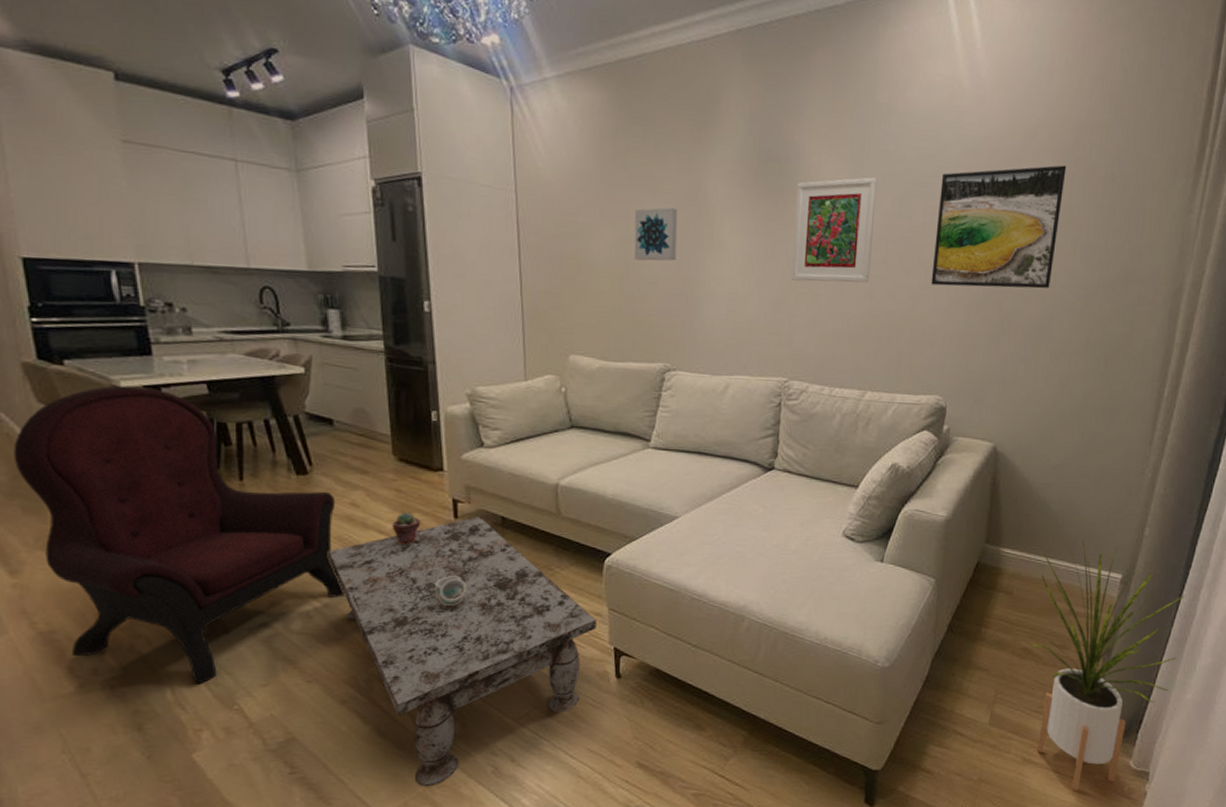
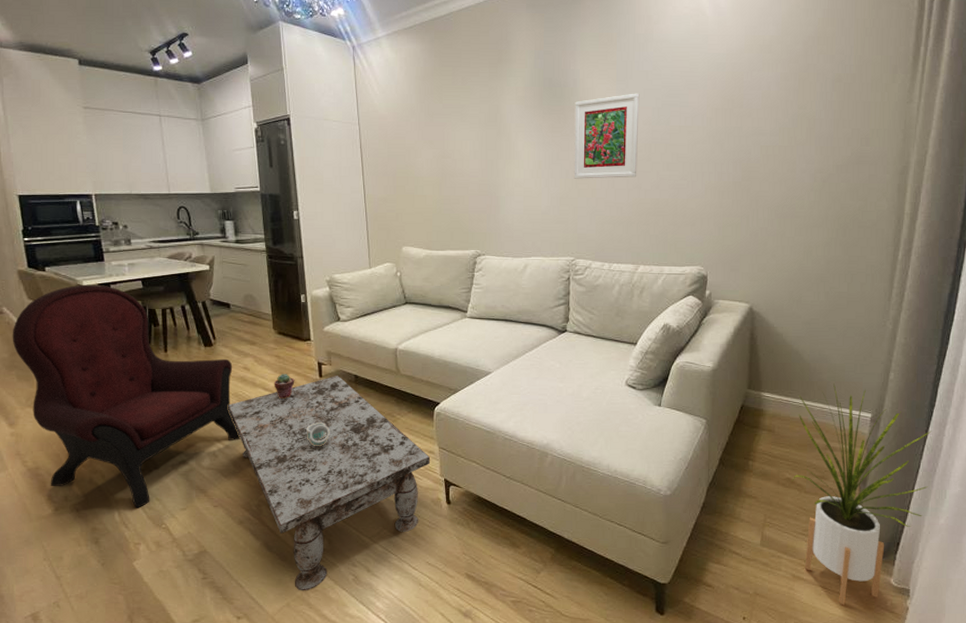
wall art: present [634,207,678,261] -> none [449,128,482,170]
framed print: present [931,165,1067,289] -> none [688,71,798,176]

